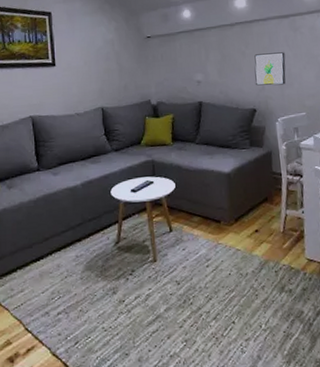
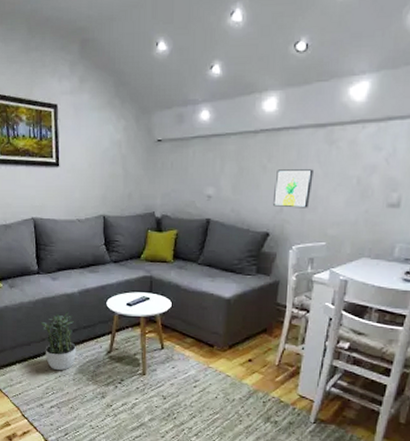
potted plant: none [42,205,82,271] -> present [40,311,76,371]

